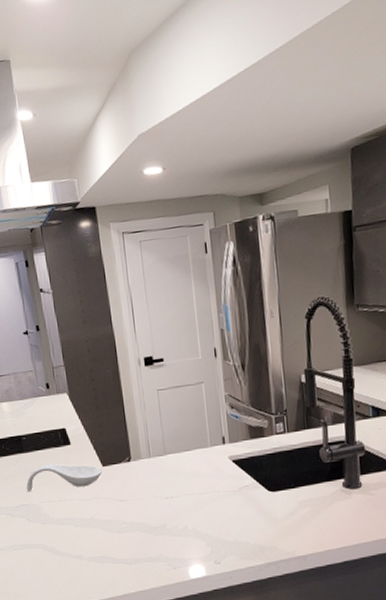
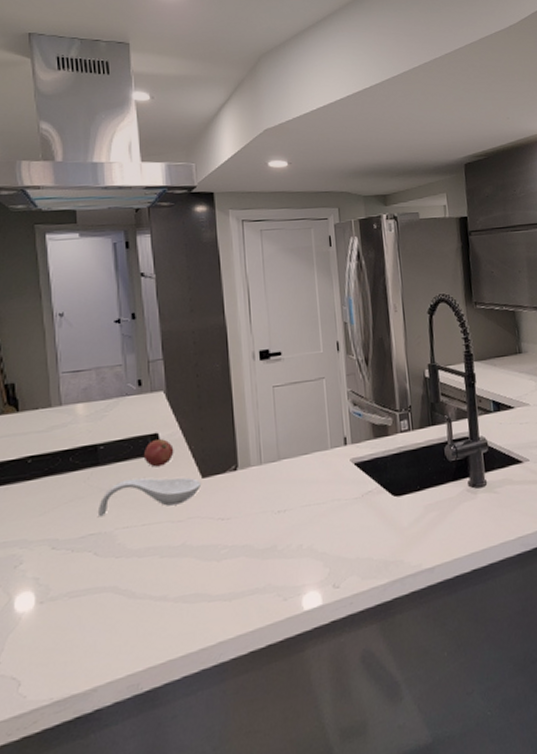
fruit: none [55,433,79,456] -> present [143,439,174,467]

